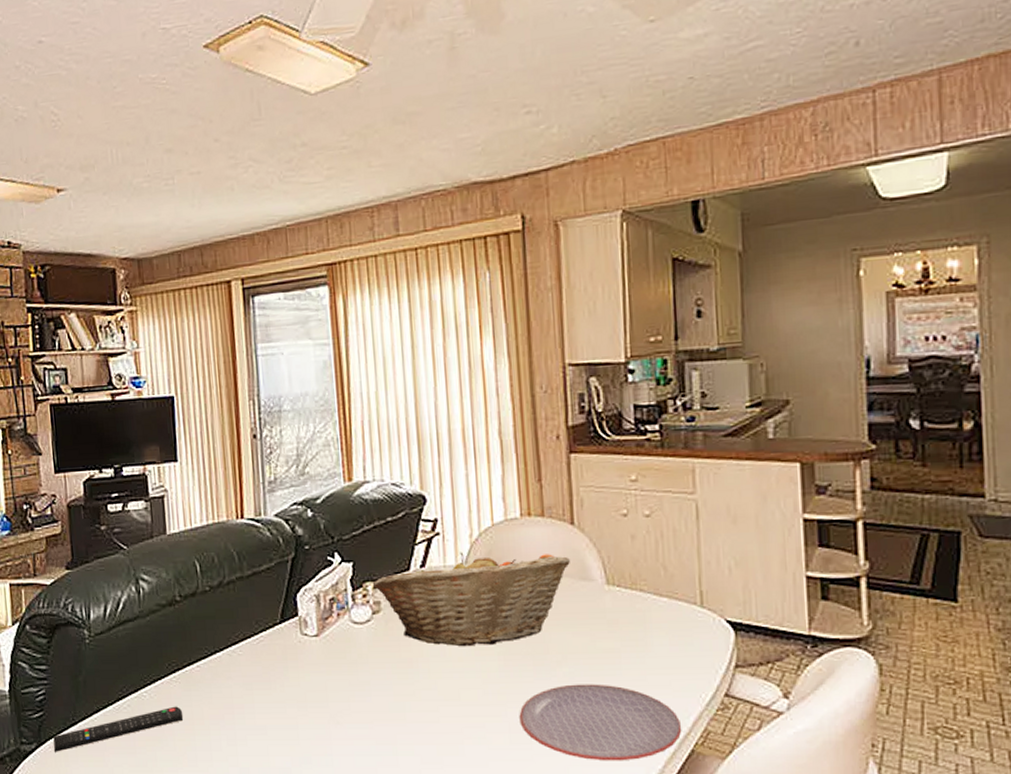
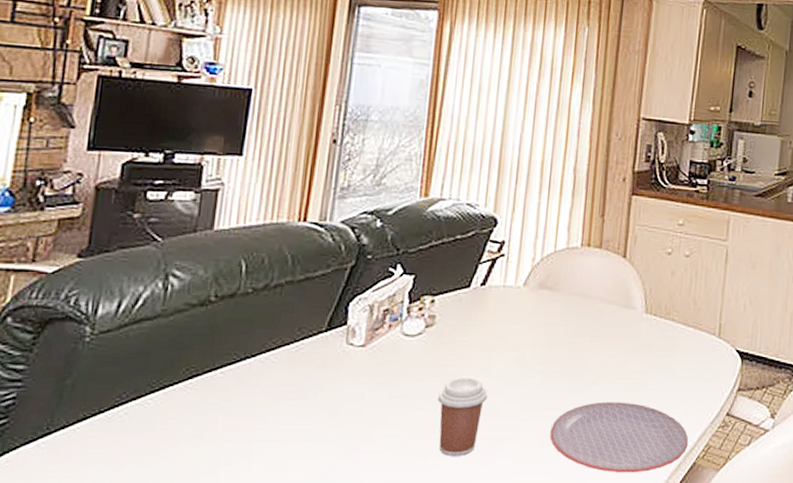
remote control: present [53,706,184,752] -> none [11,415,193,467]
fruit basket: present [372,552,570,647] -> none [430,274,618,363]
coffee cup: none [396,663,447,743] -> present [437,377,488,456]

